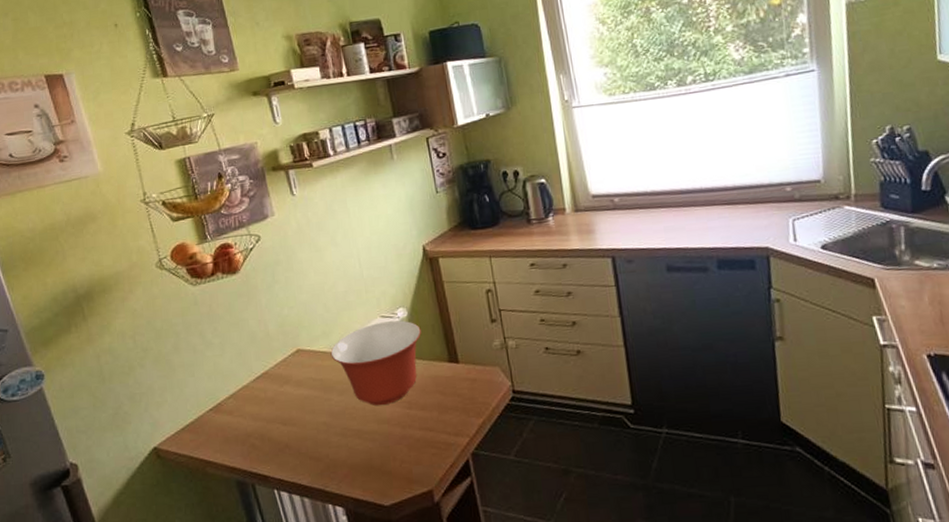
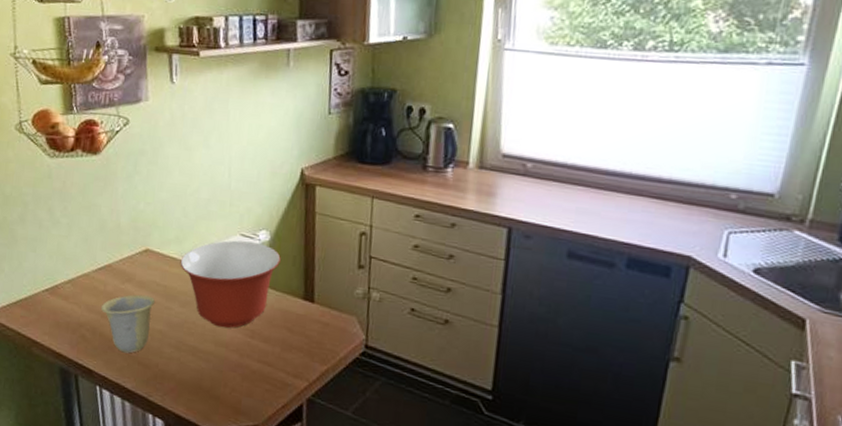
cup: none [264,392,315,452] -> present [100,294,155,354]

